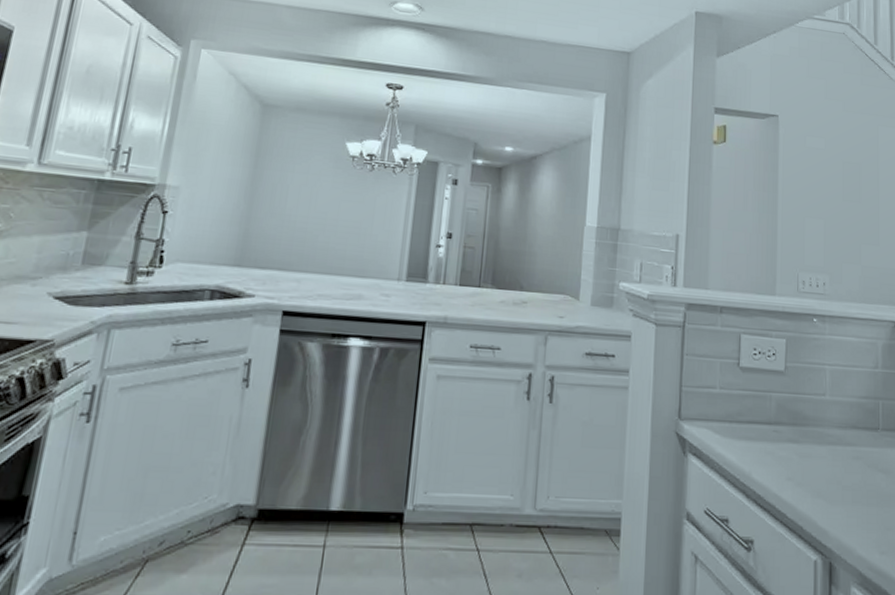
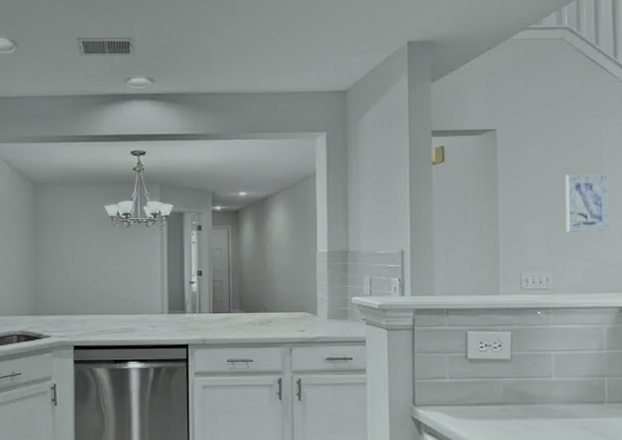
wall art: none [844,172,885,238] -> present [565,174,609,232]

